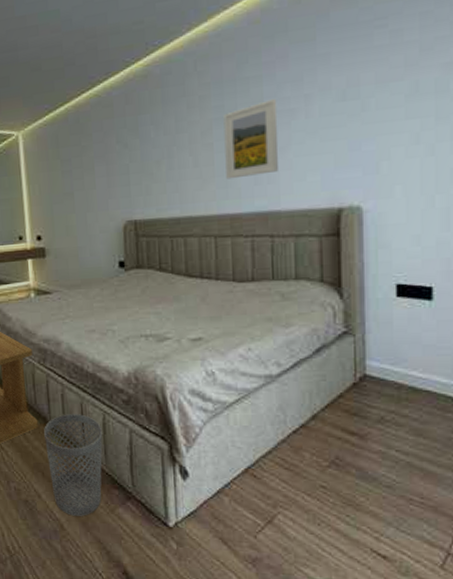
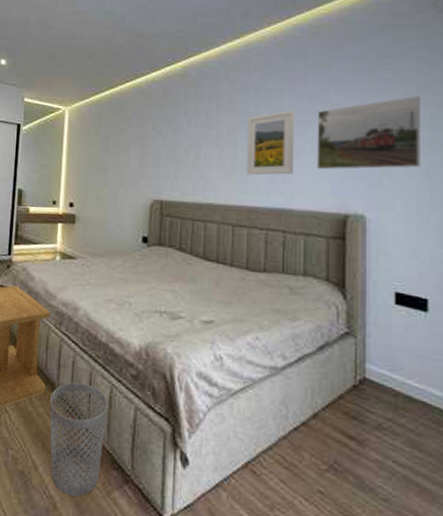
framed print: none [302,60,425,163] -> present [316,96,422,170]

